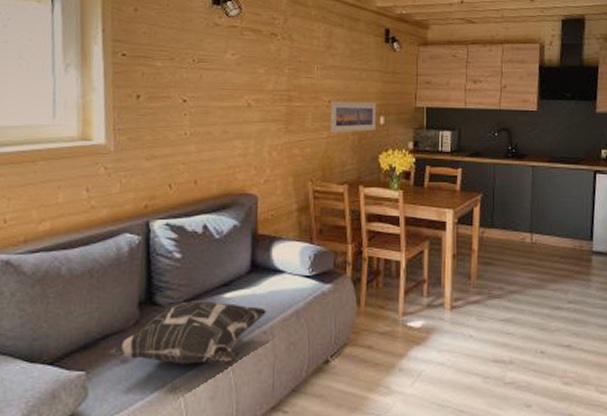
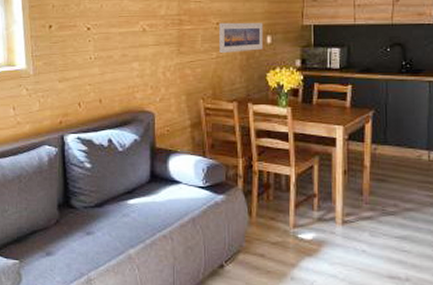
decorative pillow: present [108,301,268,367] -> none [36,205,167,264]

